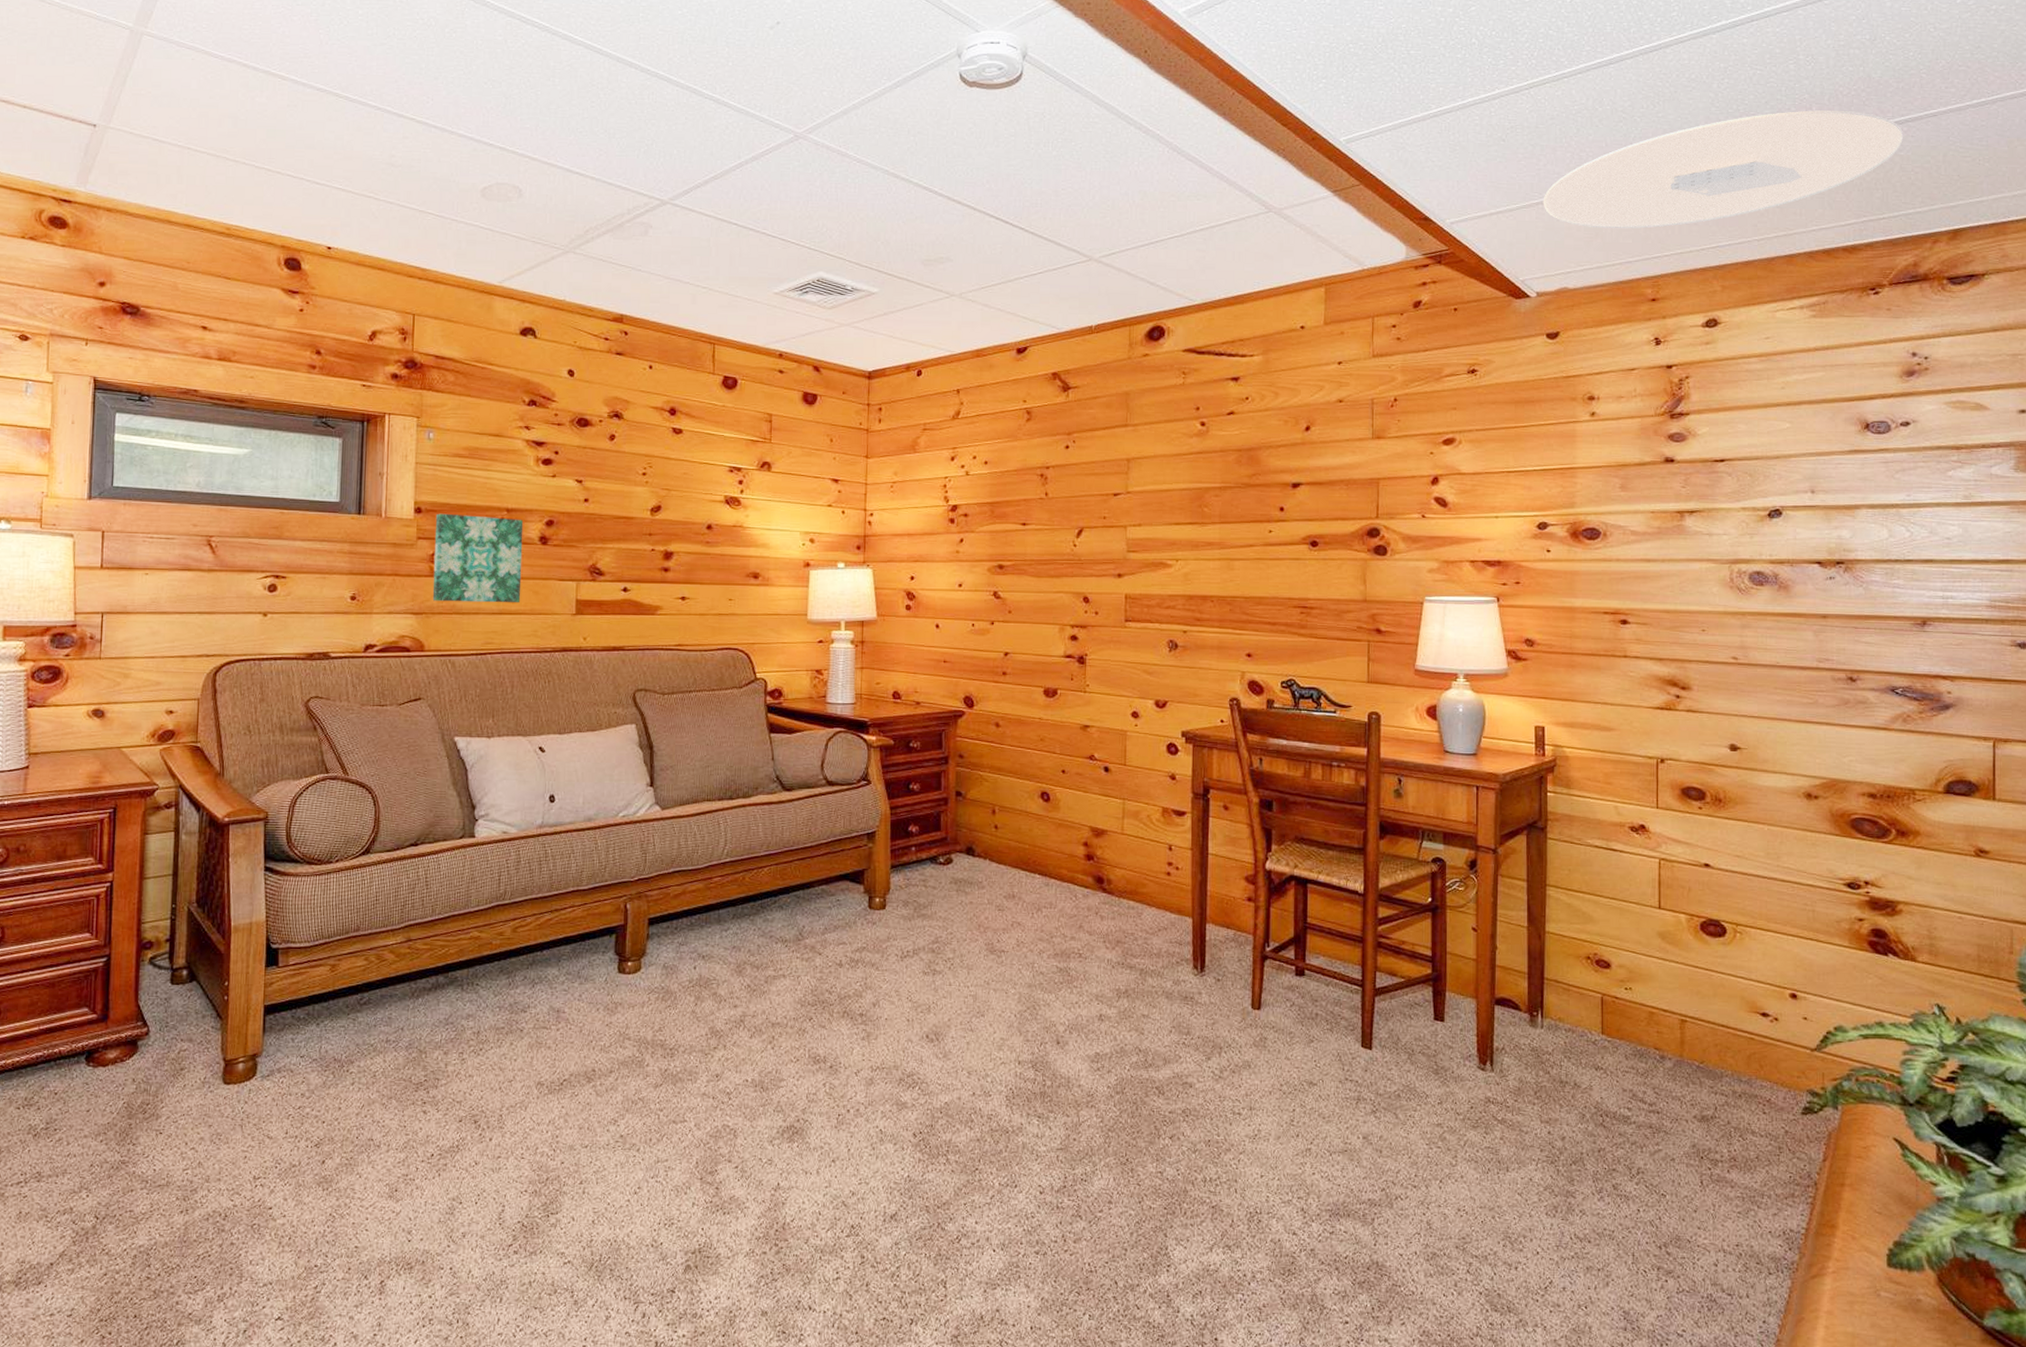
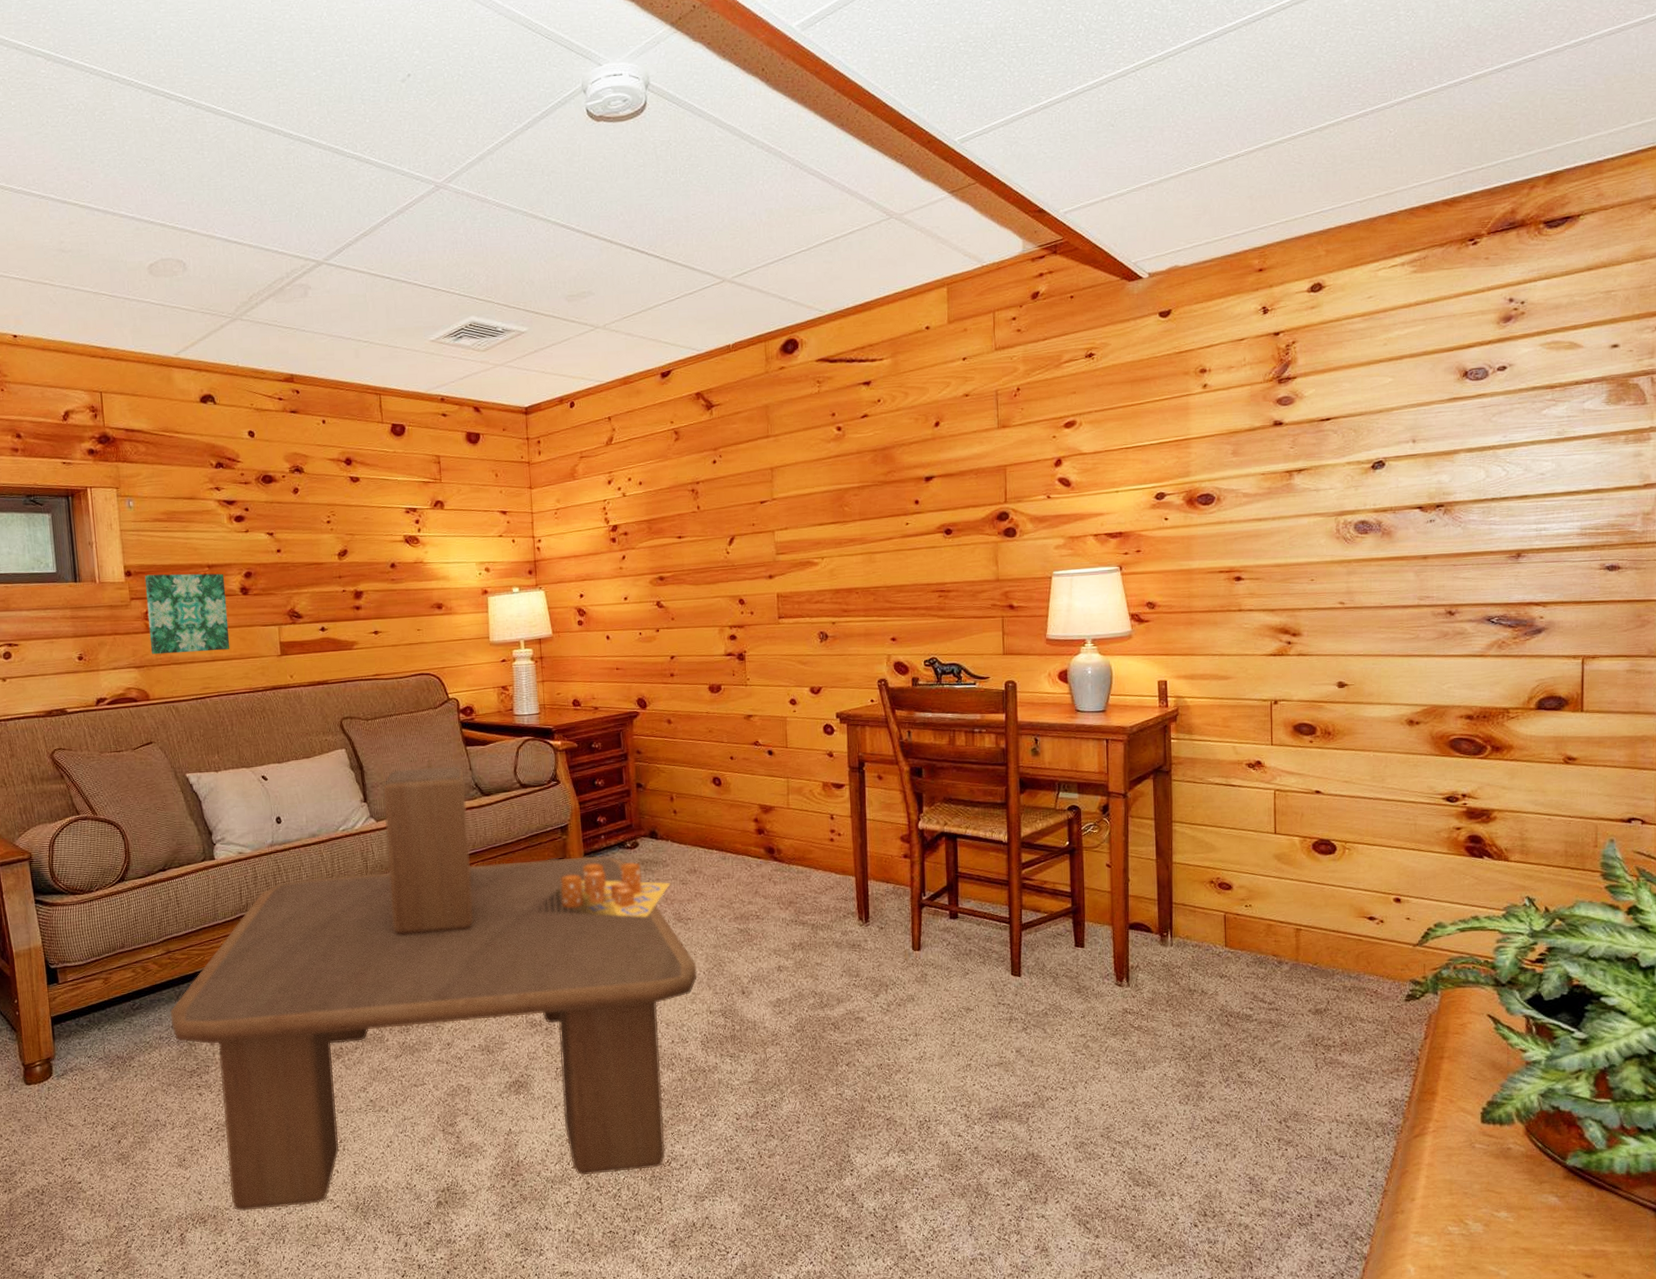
coffee table: none [402,741,1008,1259] -> present [170,756,697,1212]
candle: none [834,878,985,945] -> present [539,861,670,917]
ceiling light: present [1543,110,1904,229] -> none [1152,63,1503,205]

